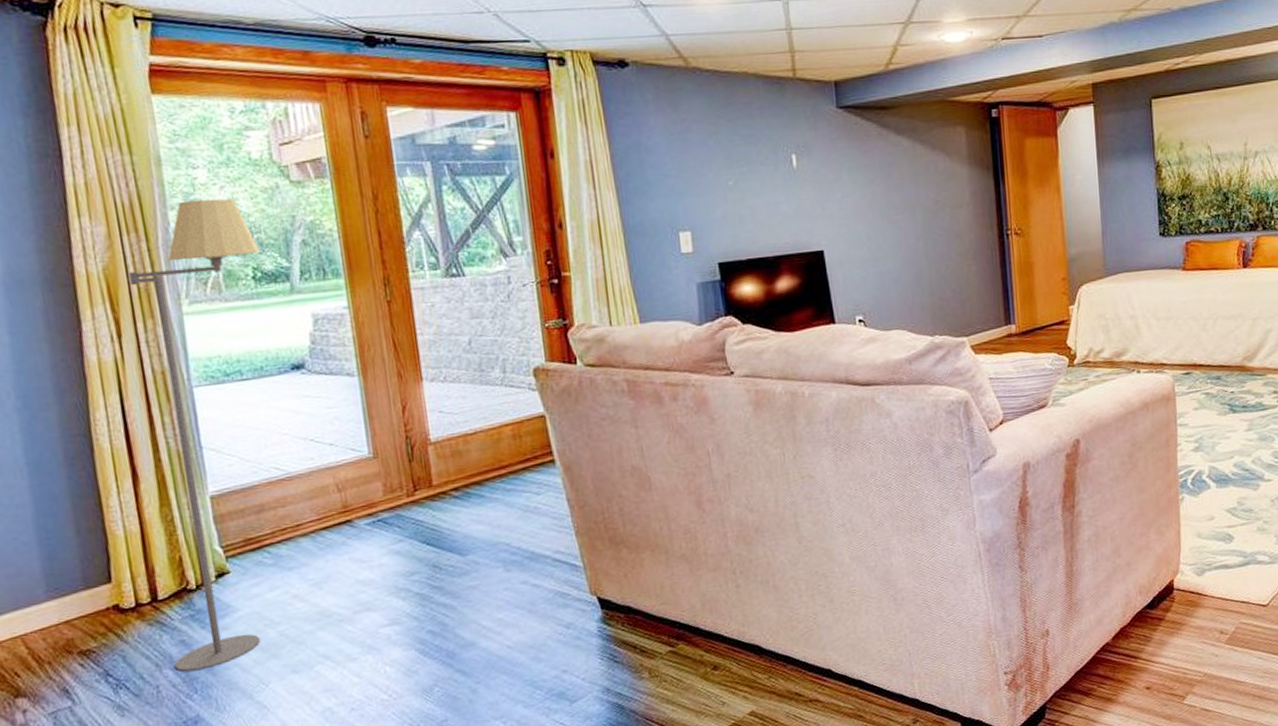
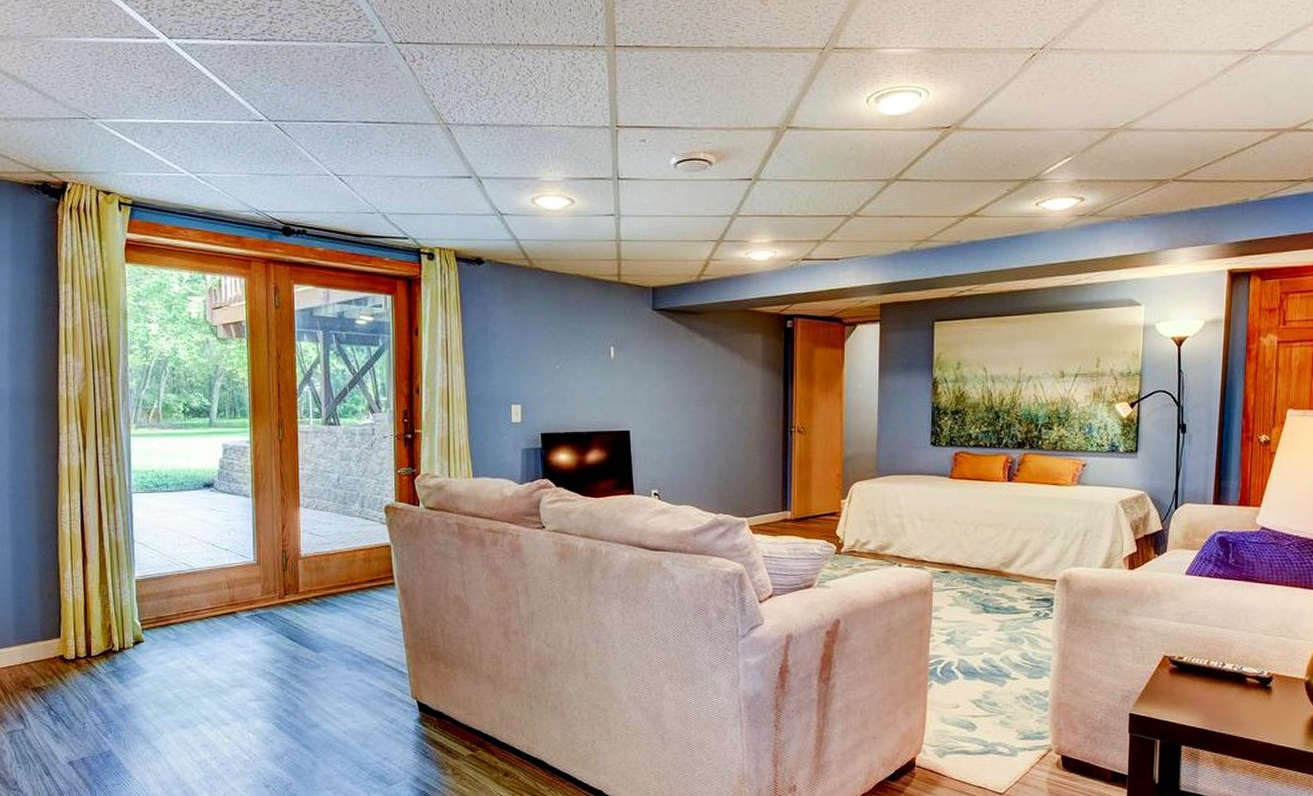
floor lamp: present [128,198,261,672] -> none [95,347,190,715]

